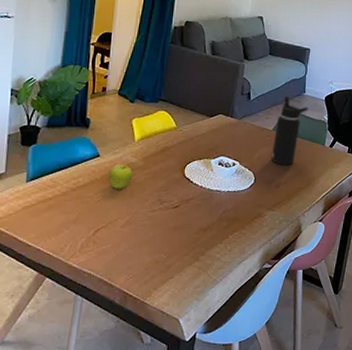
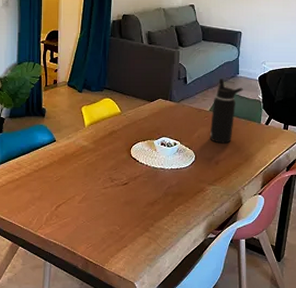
fruit: present [108,164,133,189] -> none [65,148,85,169]

